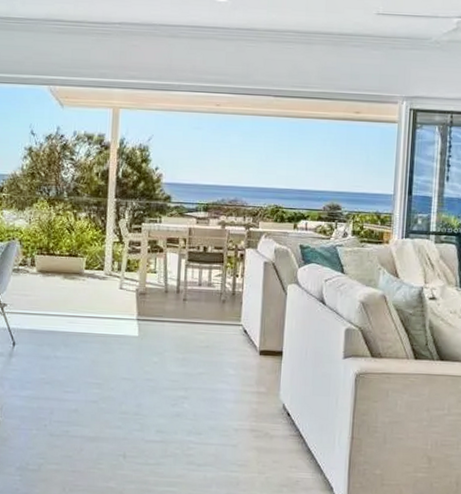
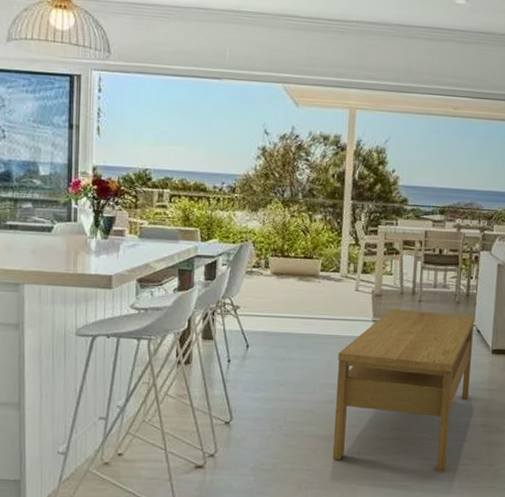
coffee table: none [97,307,242,479] -> present [332,308,475,473]

